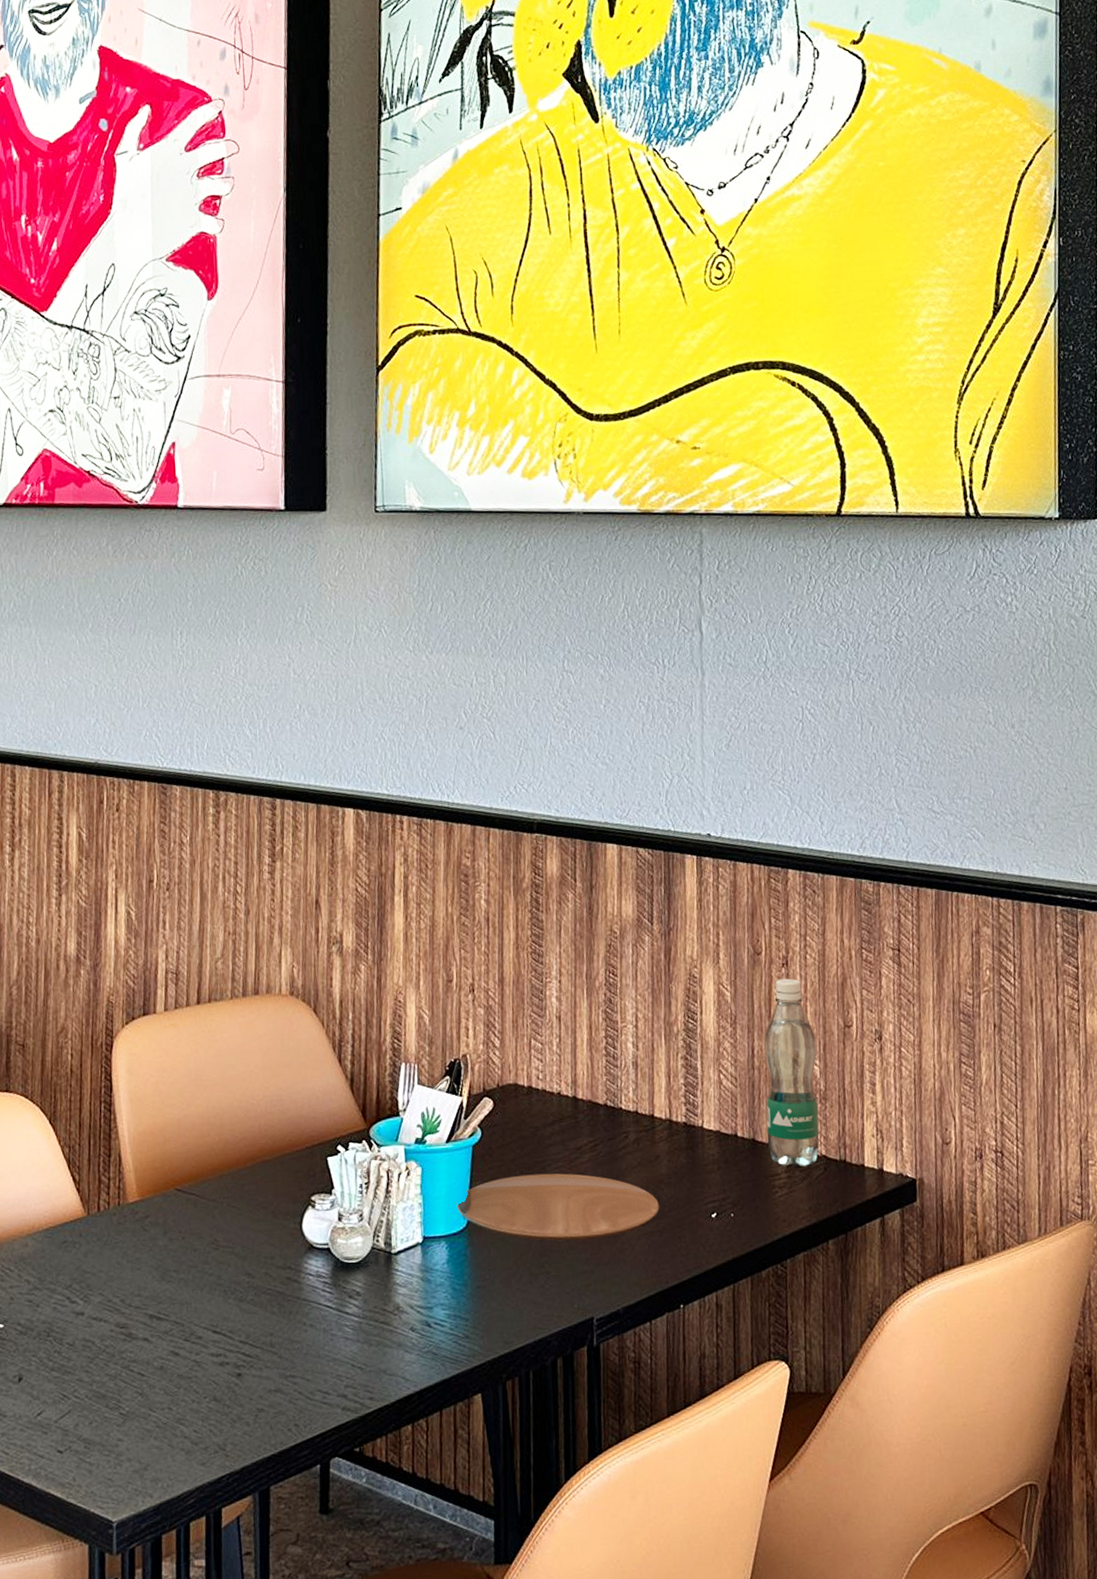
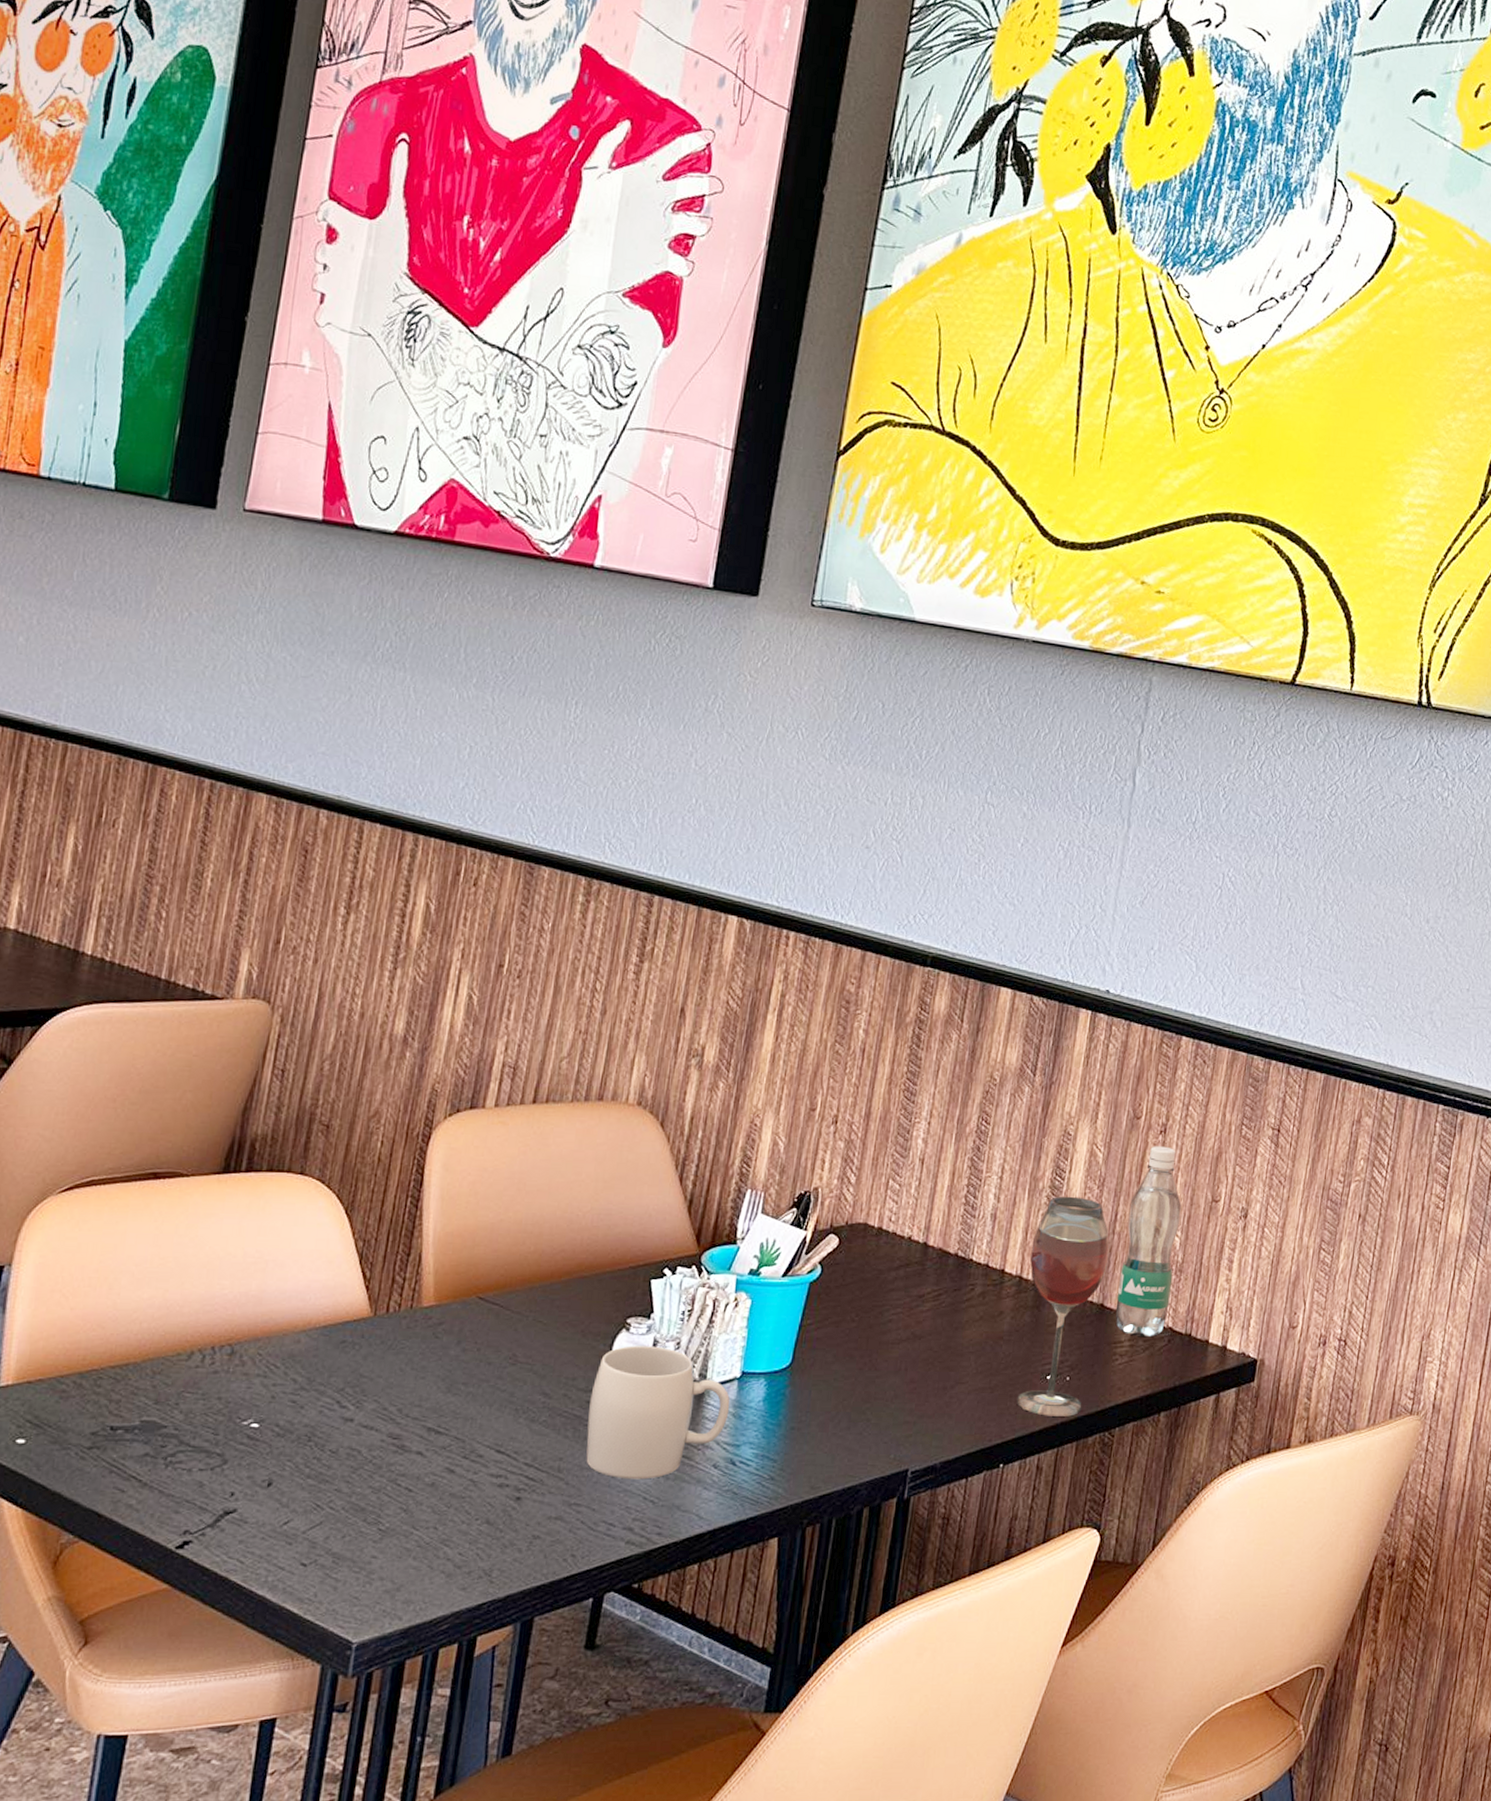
mug: none [289,1220,418,1349] -> present [586,1346,730,1480]
plate: present [456,1173,659,1241] -> none [782,1318,995,1390]
wineglass: none [676,1036,752,1254] -> present [1017,1196,1110,1416]

